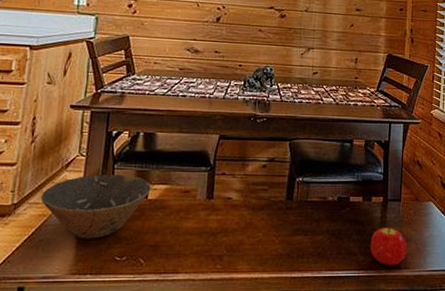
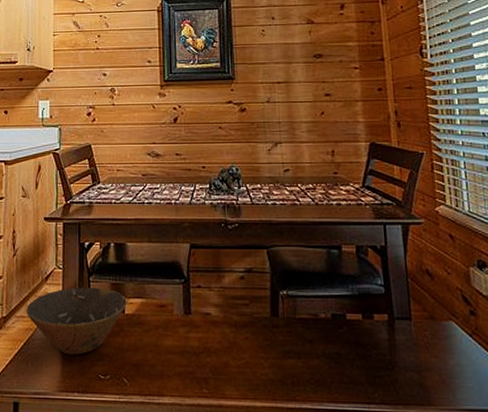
fruit: present [370,228,408,266] -> none [378,352,429,401]

